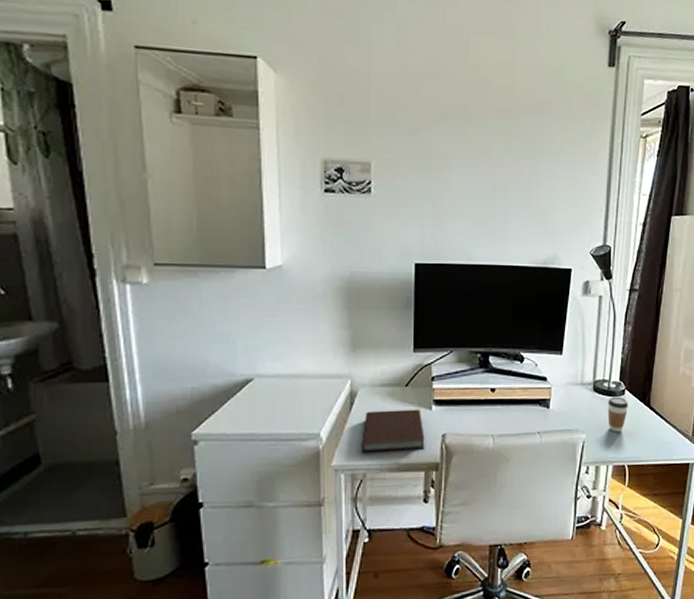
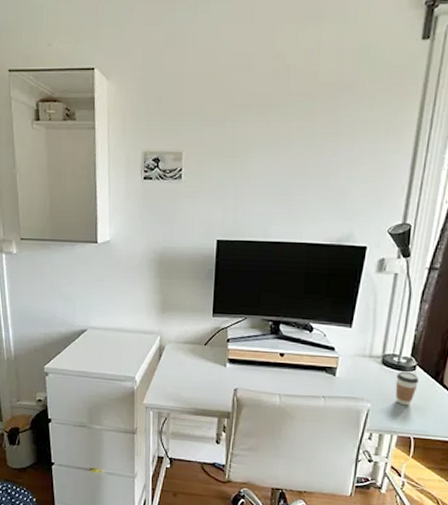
notebook: present [361,409,425,453] -> none [166,363,219,400]

